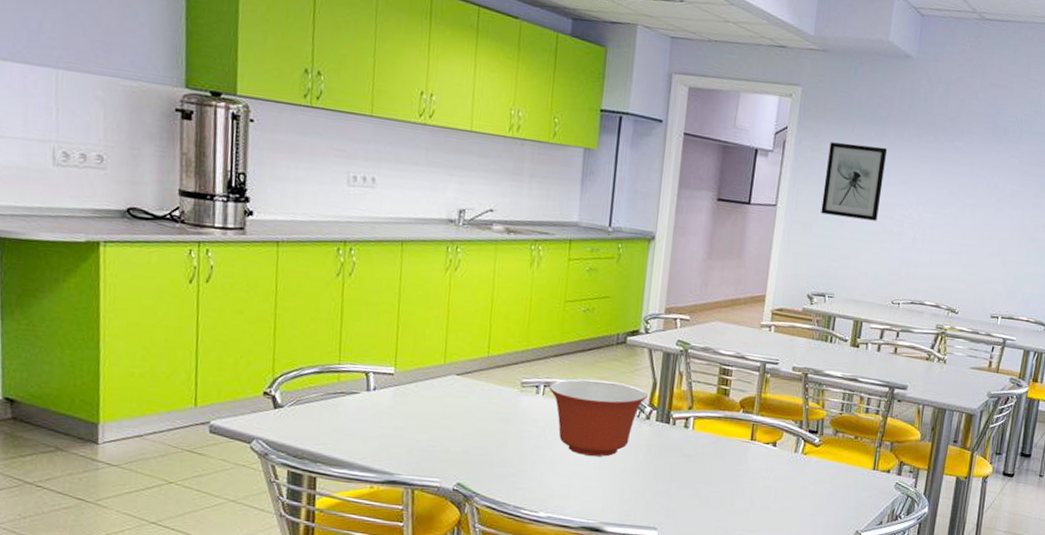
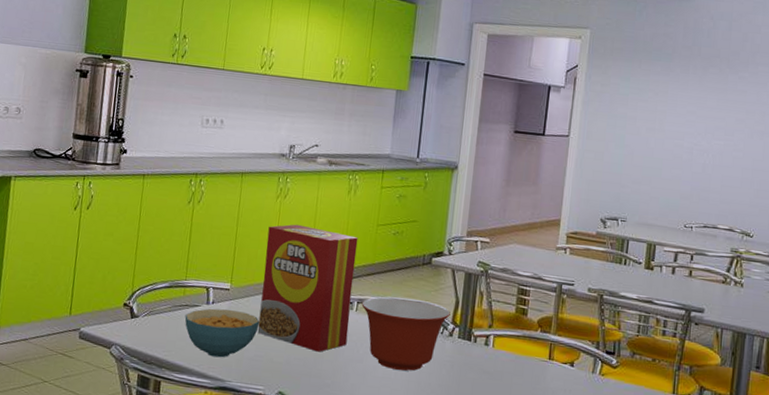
cereal bowl: none [341,395,432,450] -> present [184,308,260,358]
cereal box: none [429,300,543,440] -> present [257,224,358,352]
wall art: present [821,142,887,221] -> none [611,77,673,149]

